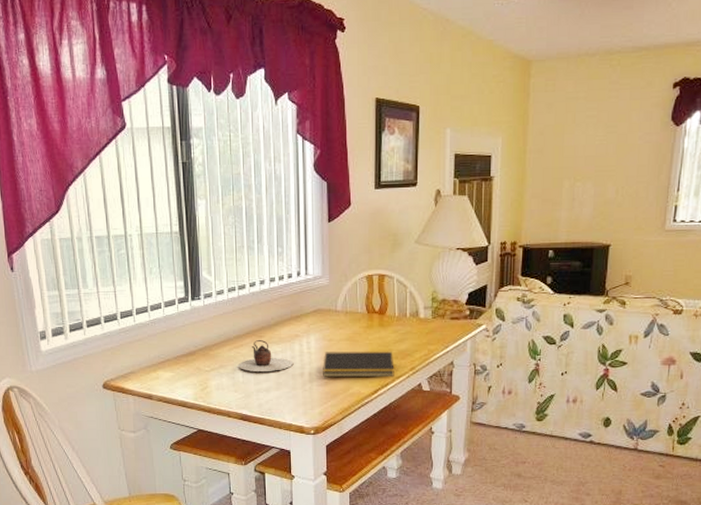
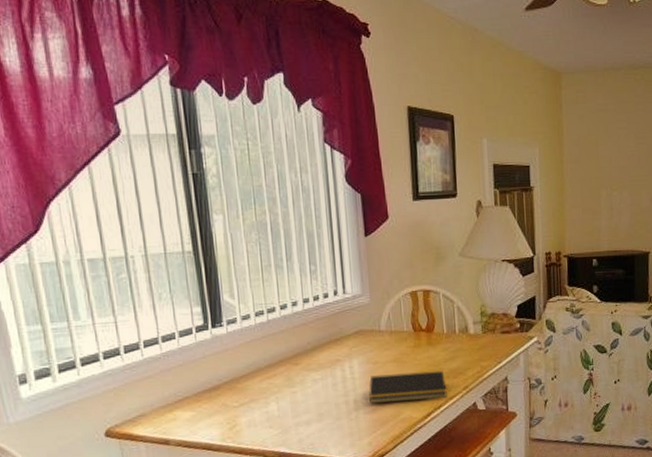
teapot: present [238,339,294,372] -> none [271,367,336,404]

